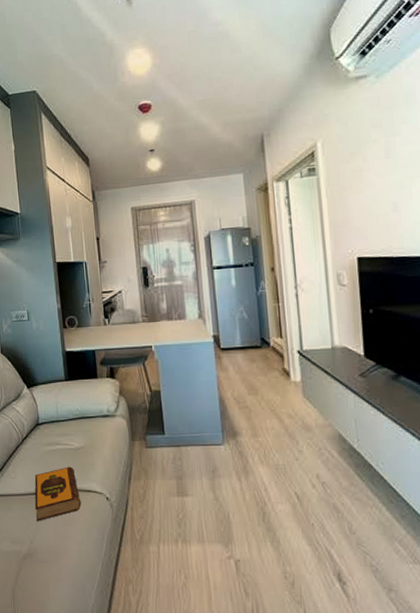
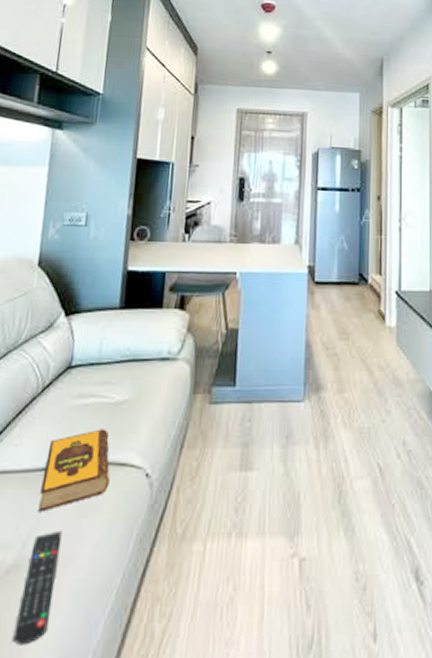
remote control: none [36,533,58,603] -> present [12,530,62,646]

